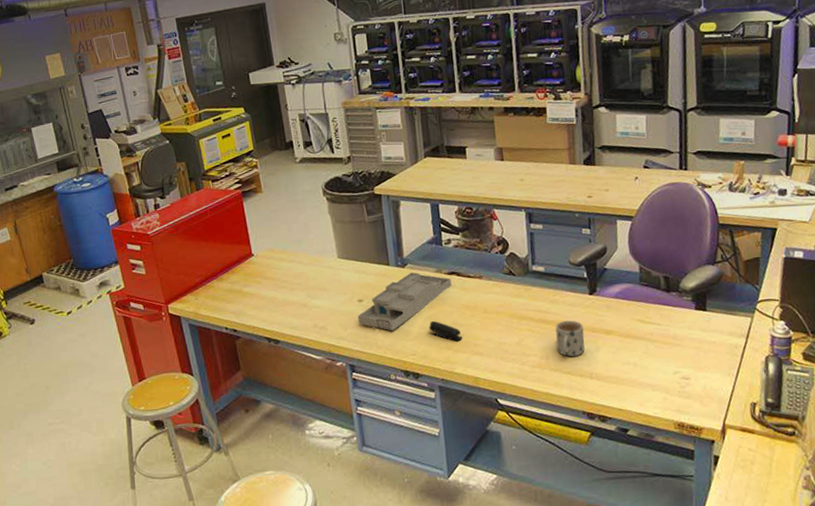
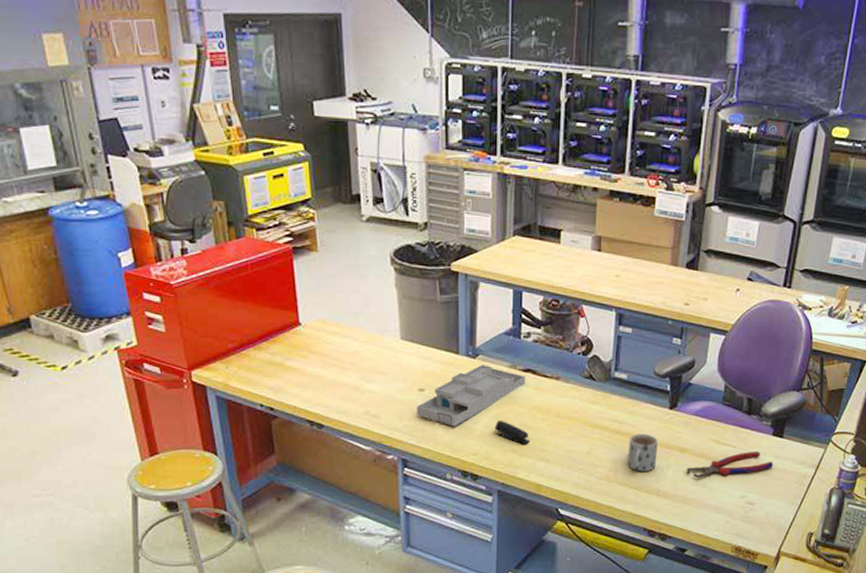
pliers: none [615,326,701,359] -> present [686,451,773,479]

